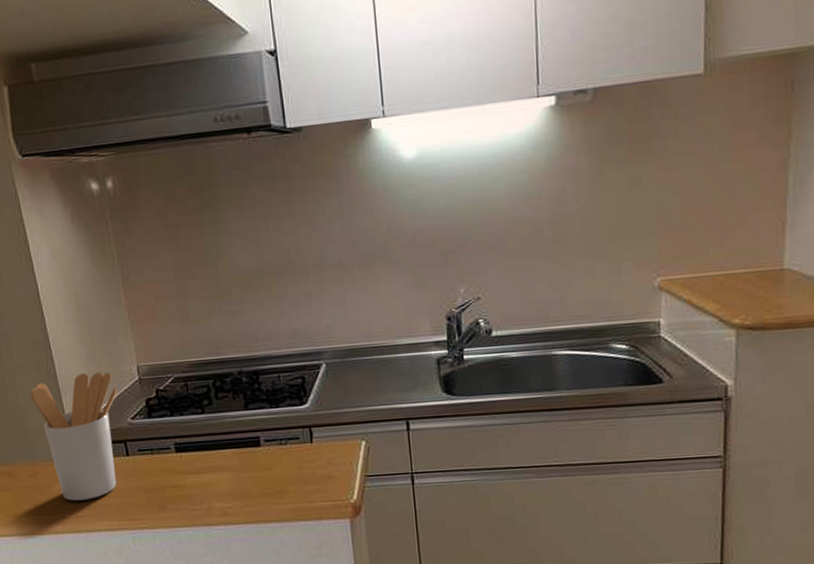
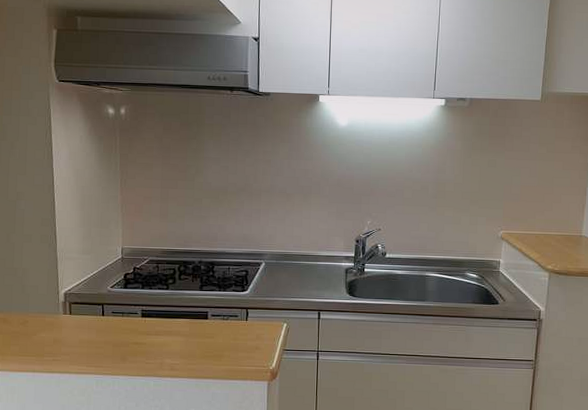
utensil holder: present [30,372,117,501] -> none [33,248,103,347]

